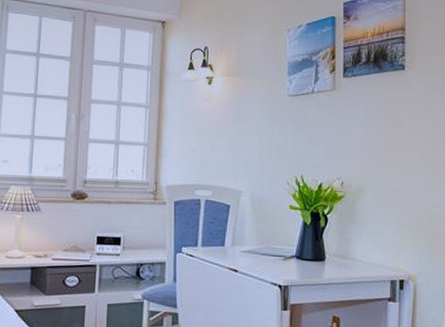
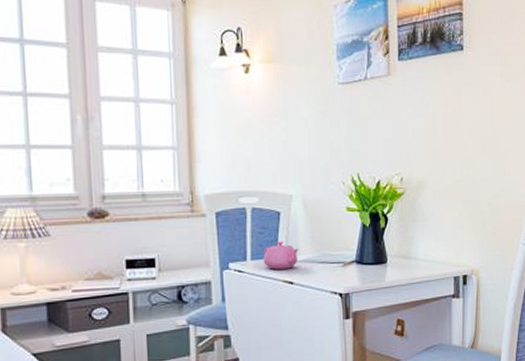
teapot: none [212,231,245,257] -> present [263,241,300,270]

